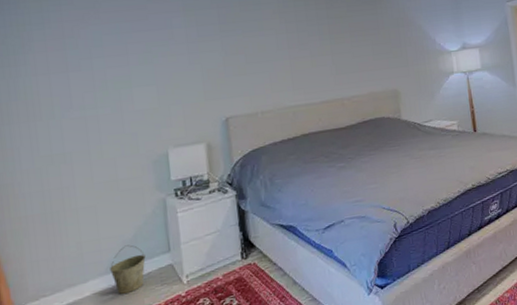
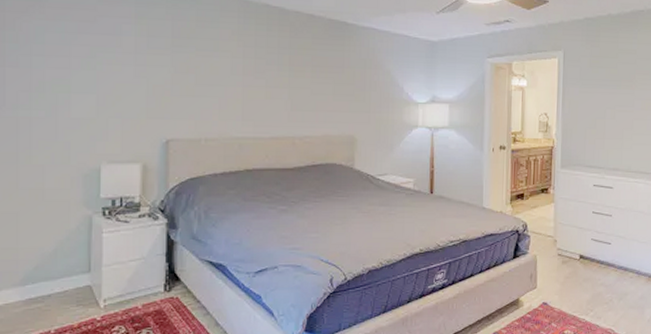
bucket: present [110,244,146,294] -> none [25,259,64,309]

